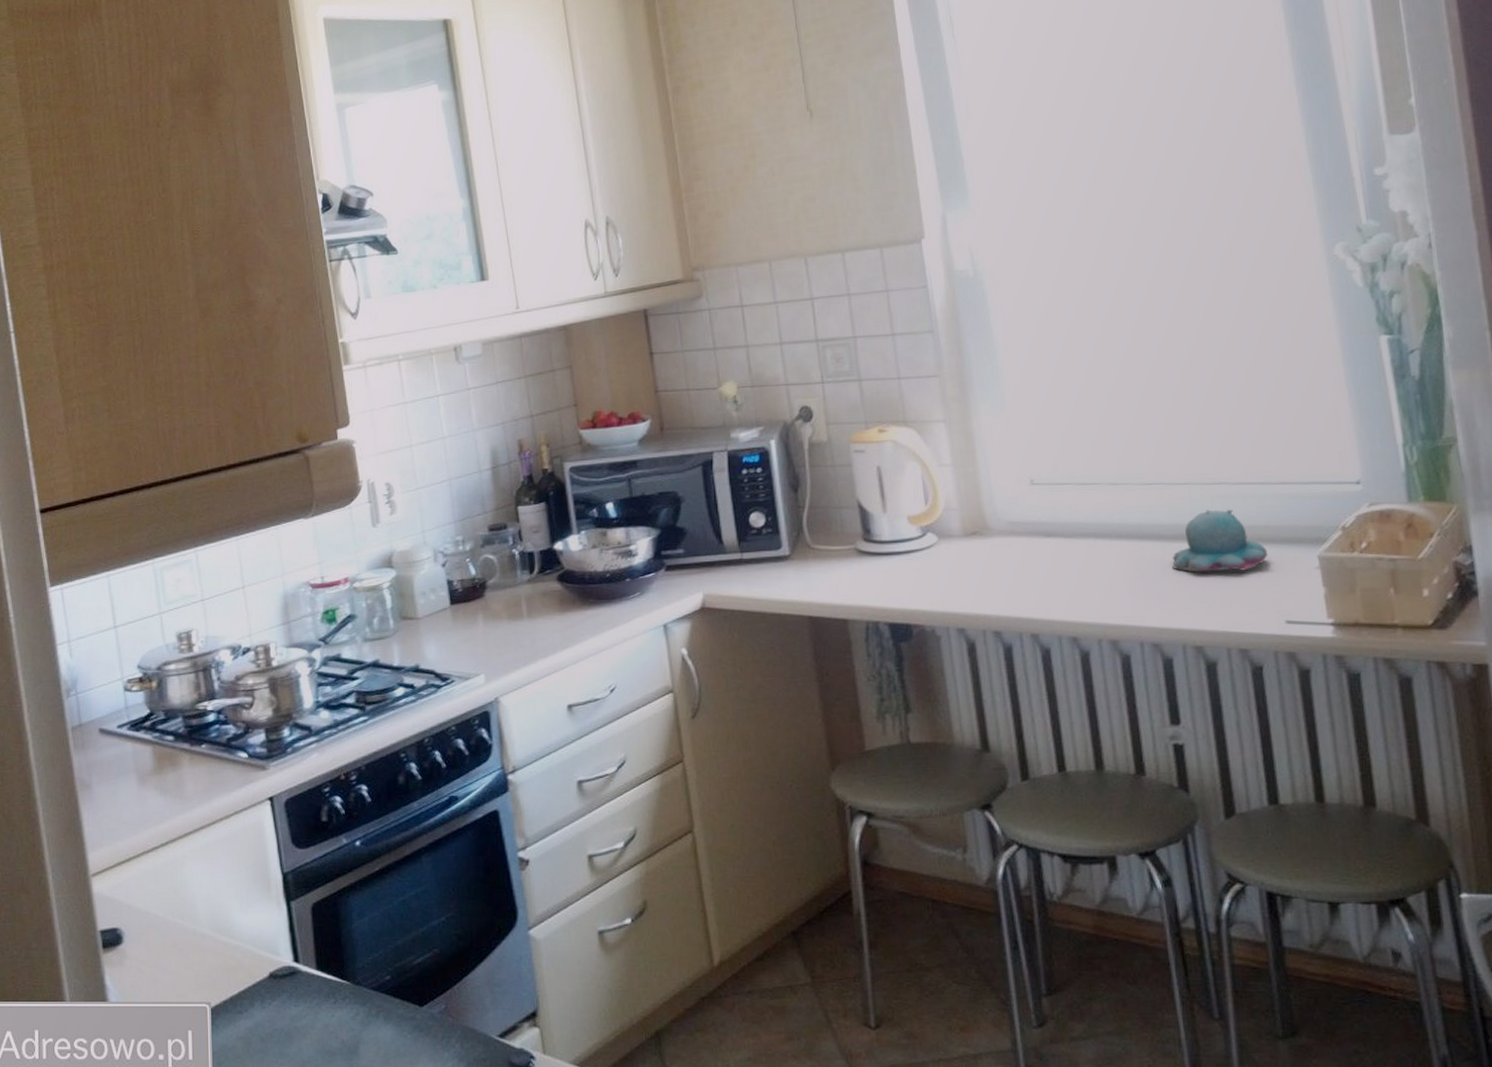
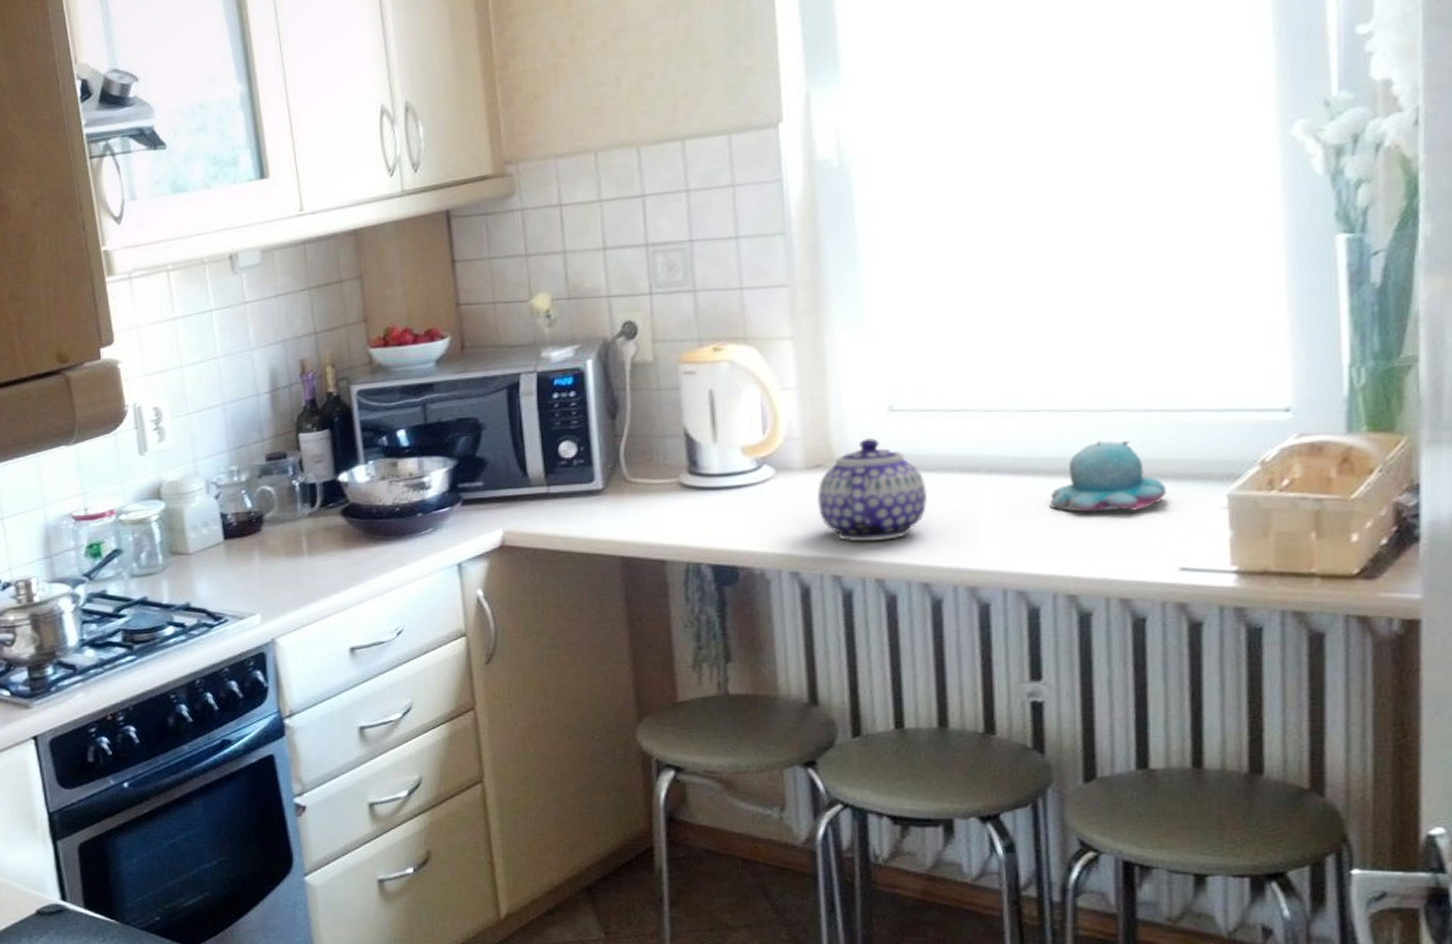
teapot: none [975,508,1070,601] -> present [816,438,928,542]

